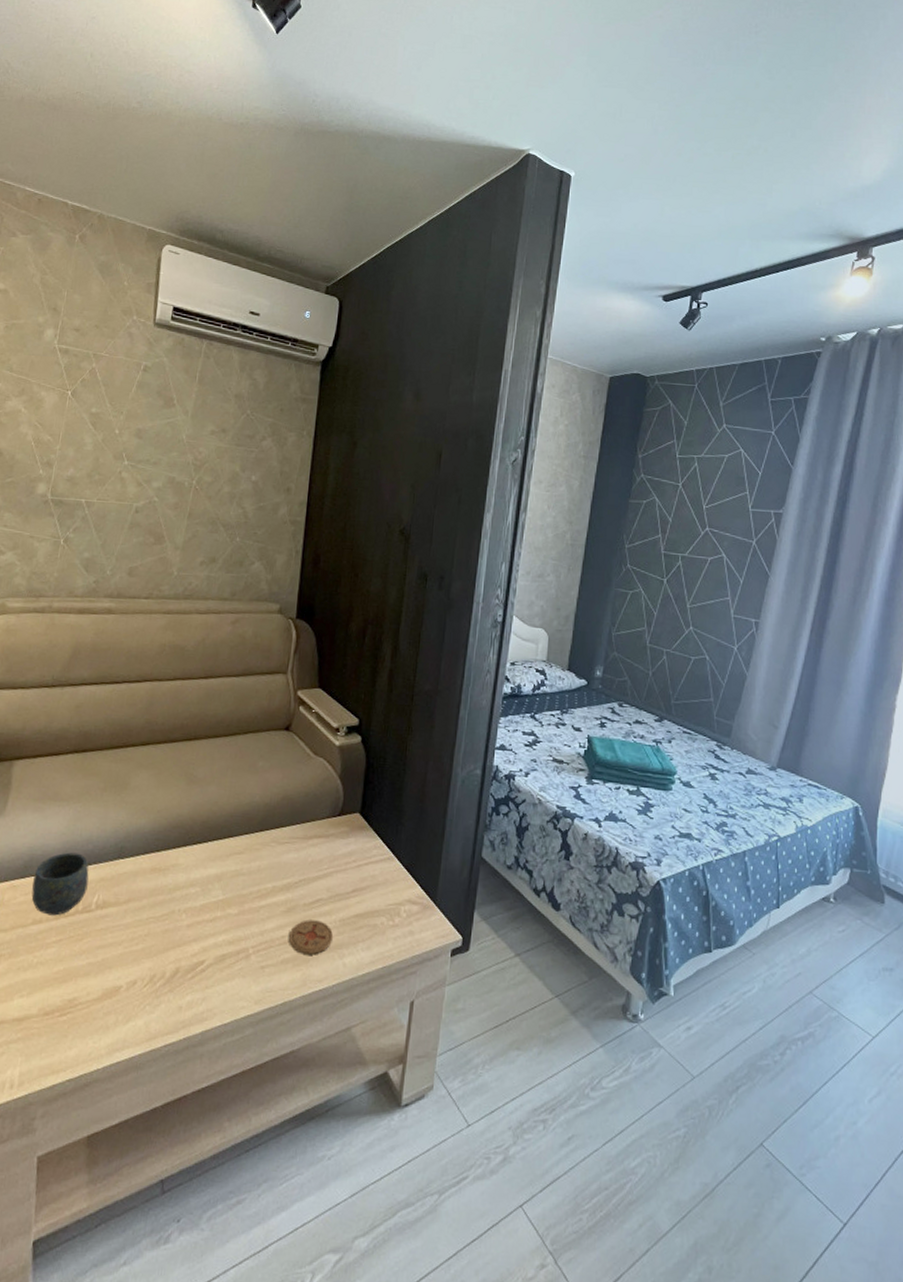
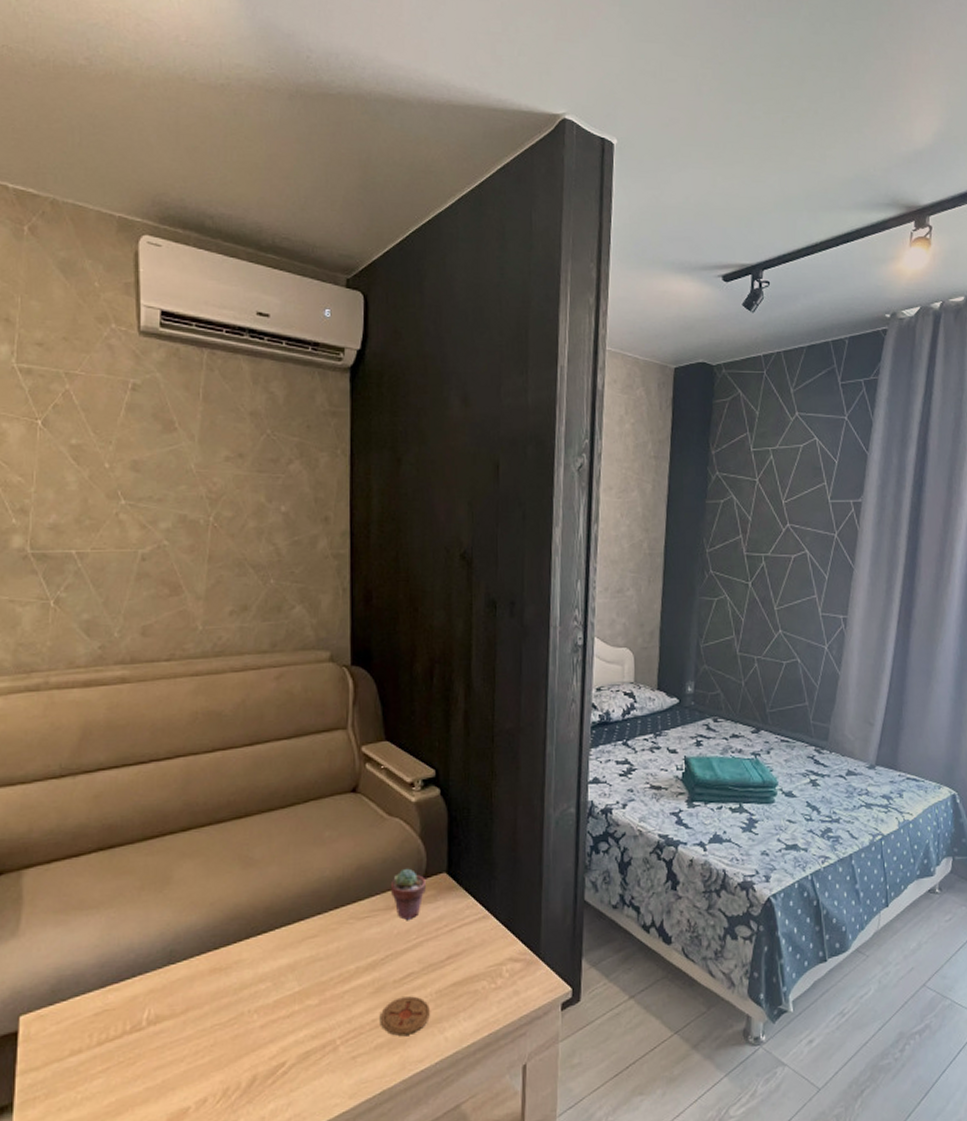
mug: present [31,852,89,916] -> none [65,965,134,1043]
potted succulent: none [309,804,342,852] -> present [390,868,427,921]

